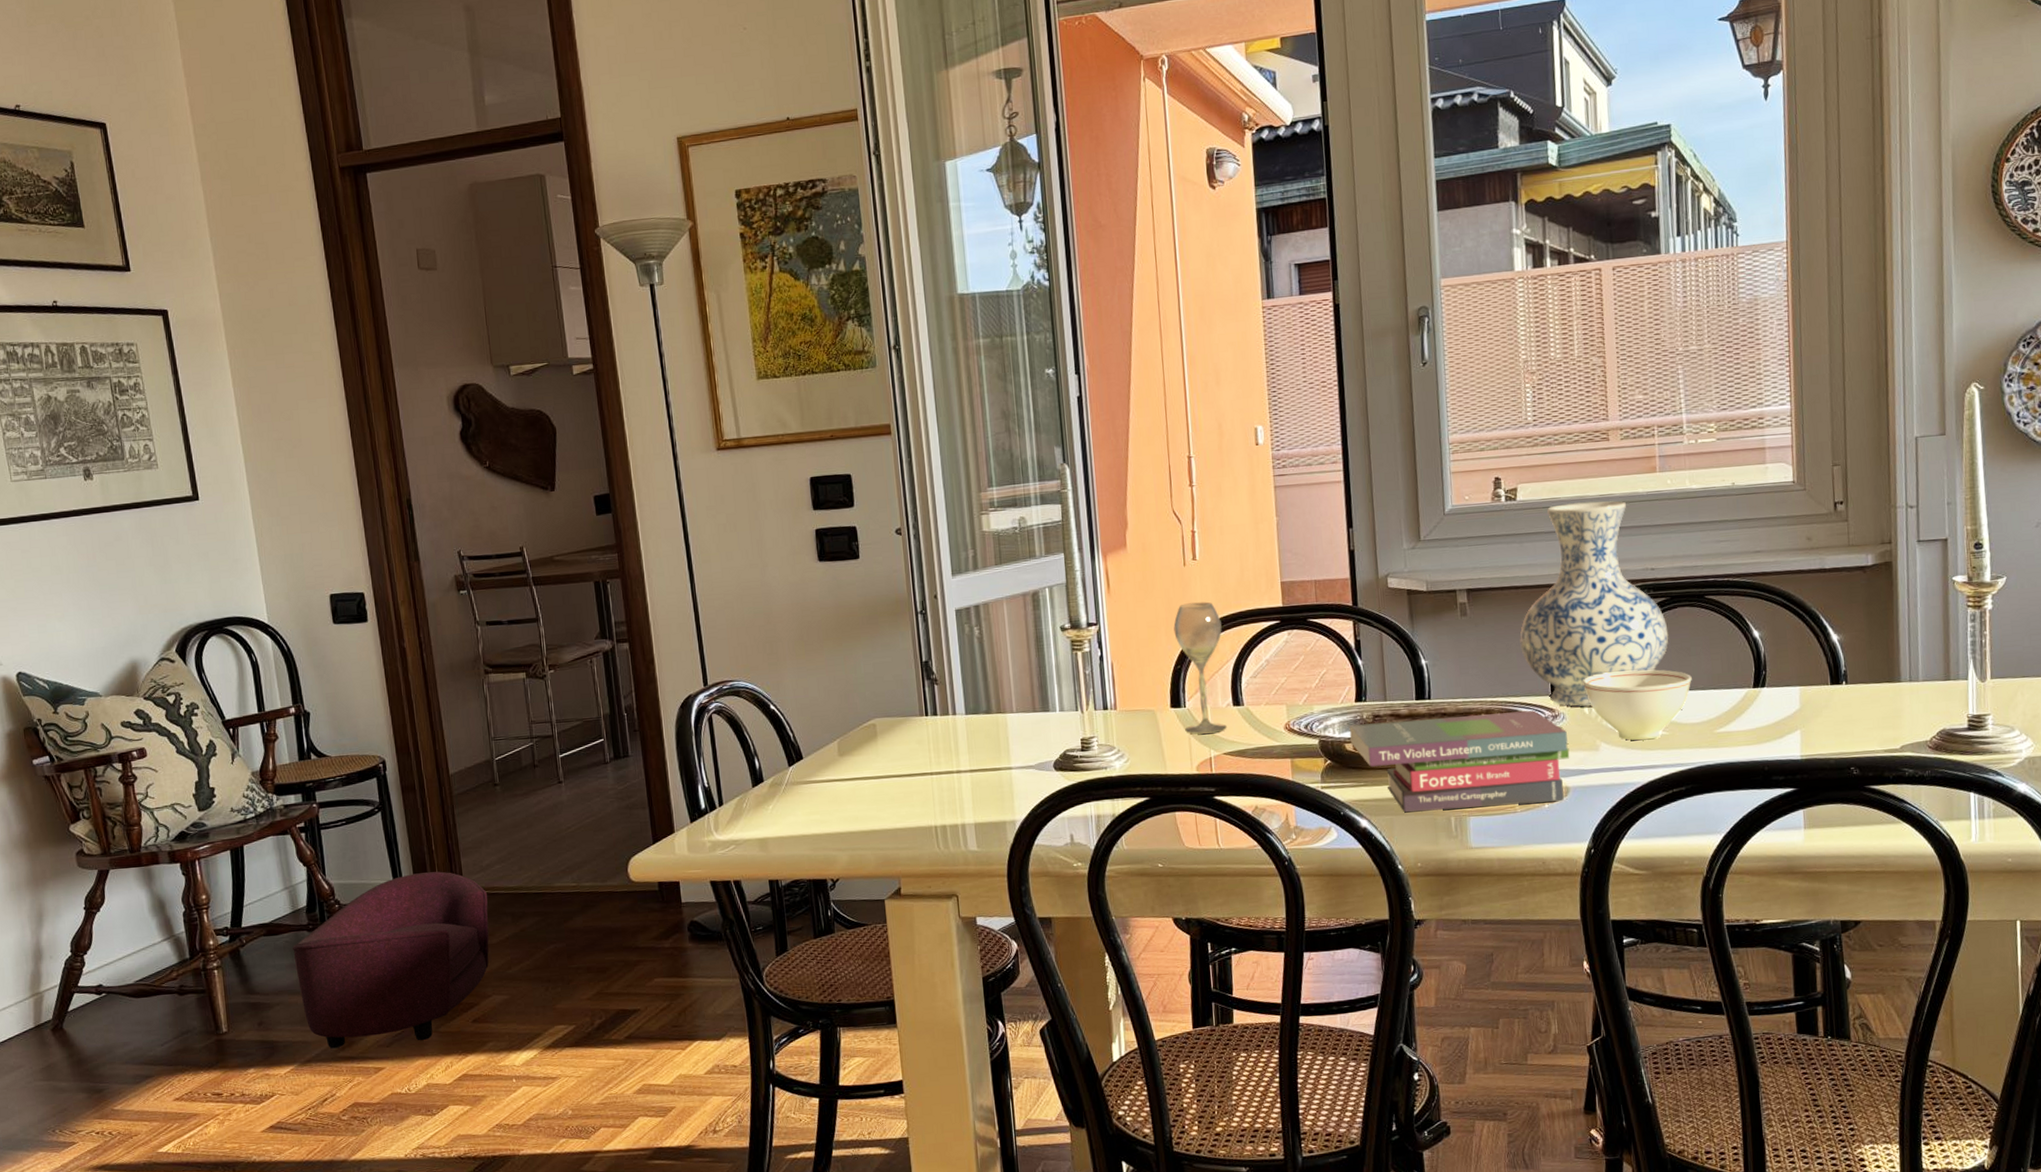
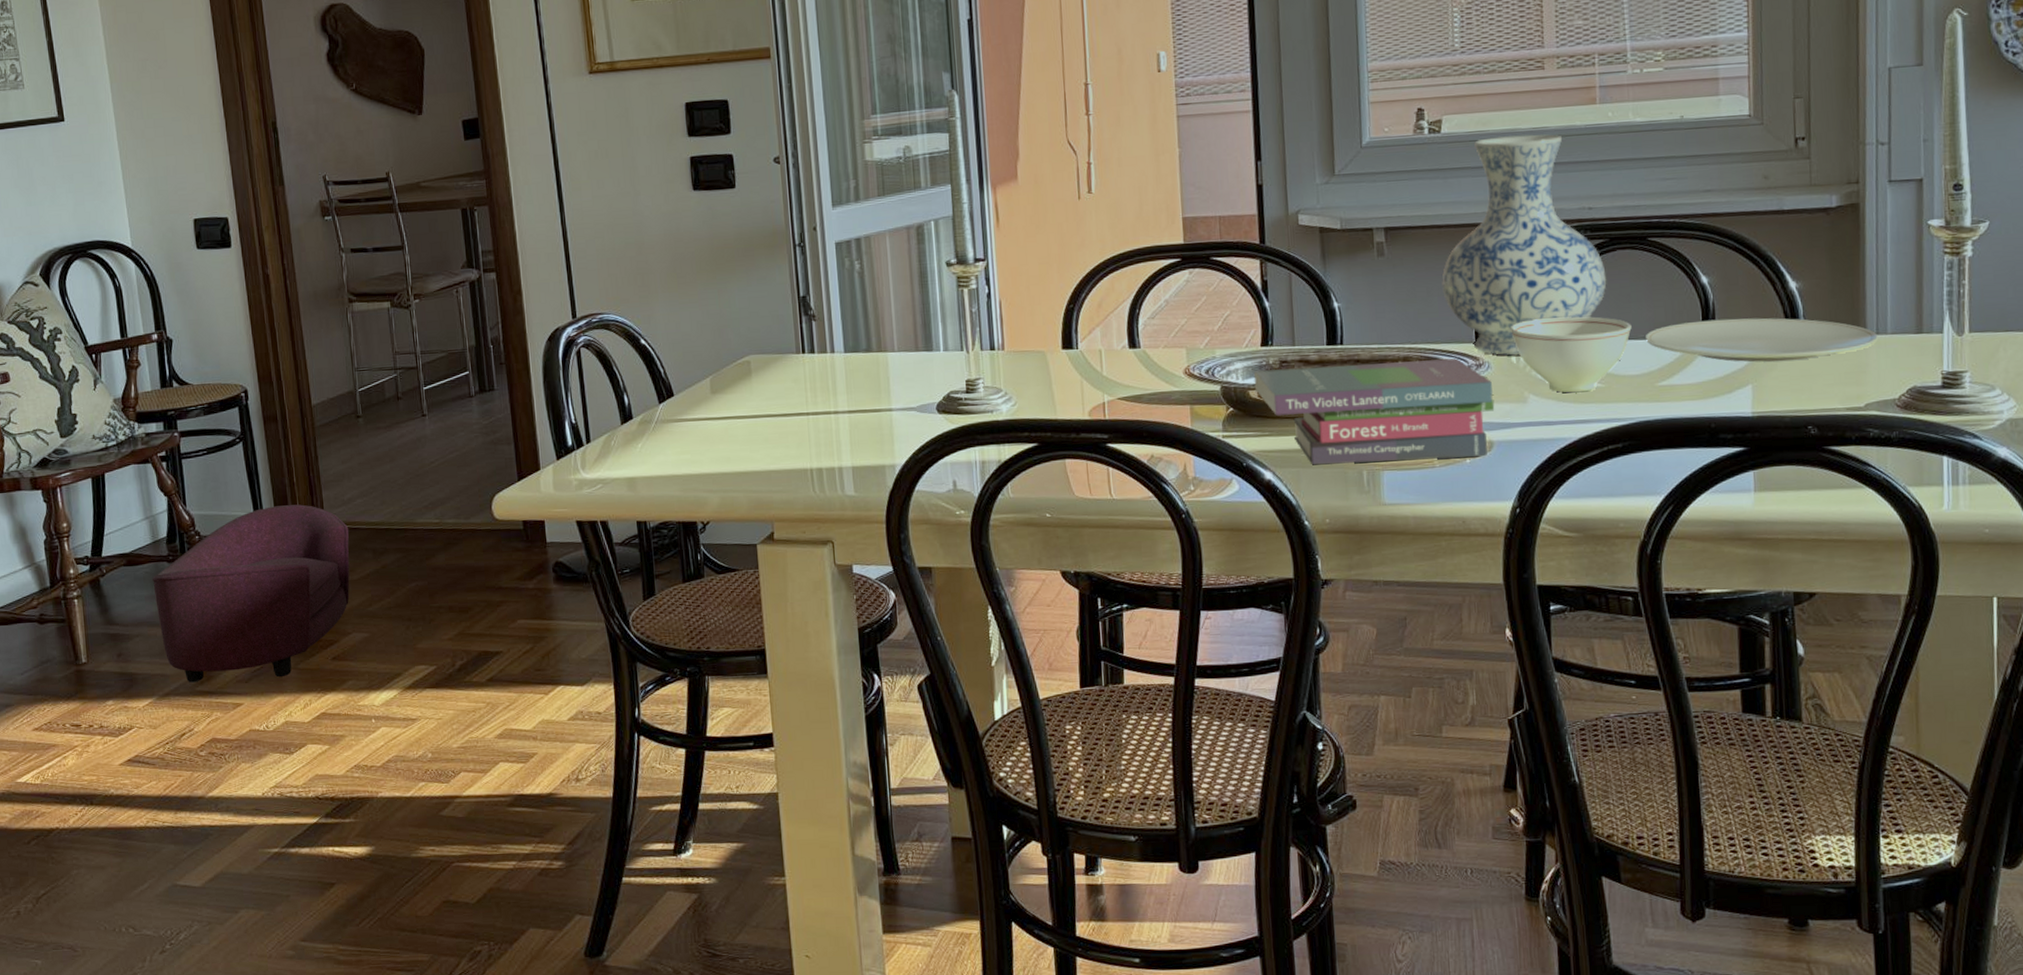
wineglass: present [1173,601,1227,735] -> none [1066,237,1122,378]
plate: none [1704,668,1911,709] -> present [1645,318,1878,362]

